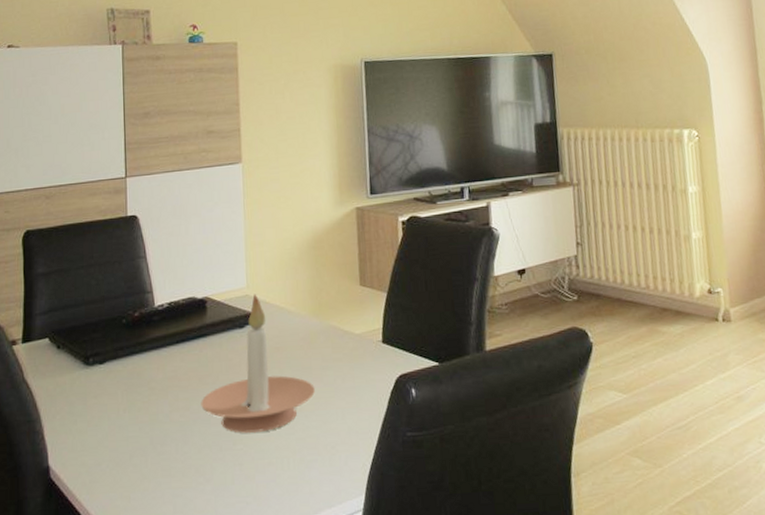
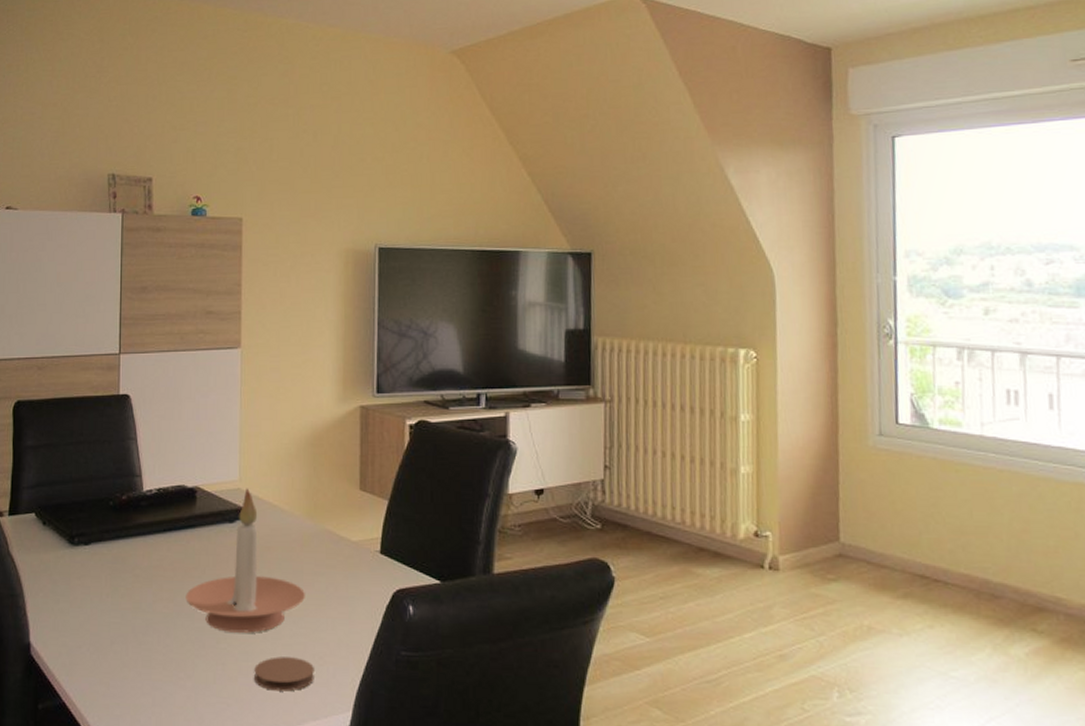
coaster: none [270,450,328,484] -> present [253,656,314,692]

